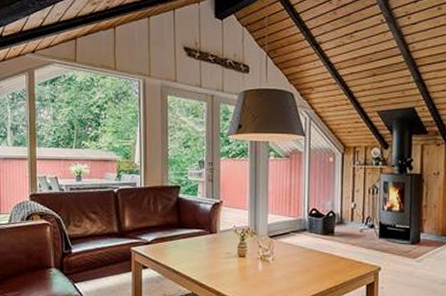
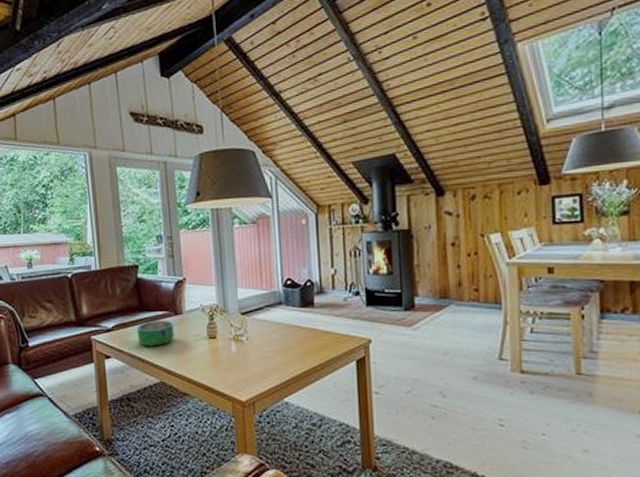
decorative bowl: none [174,237,208,261] -> present [136,319,174,347]

